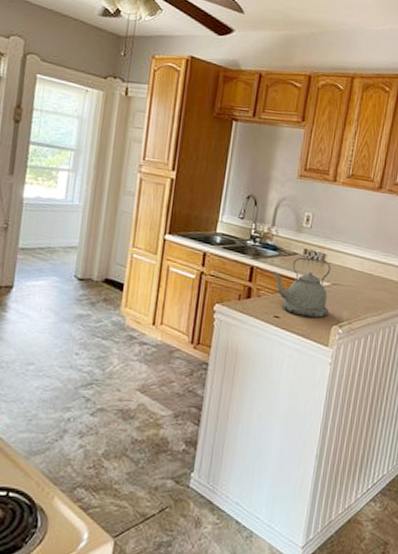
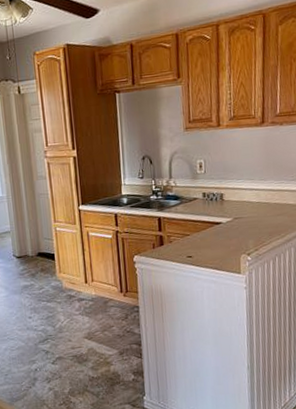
kettle: present [272,258,331,319] -> none [178,199,235,252]

